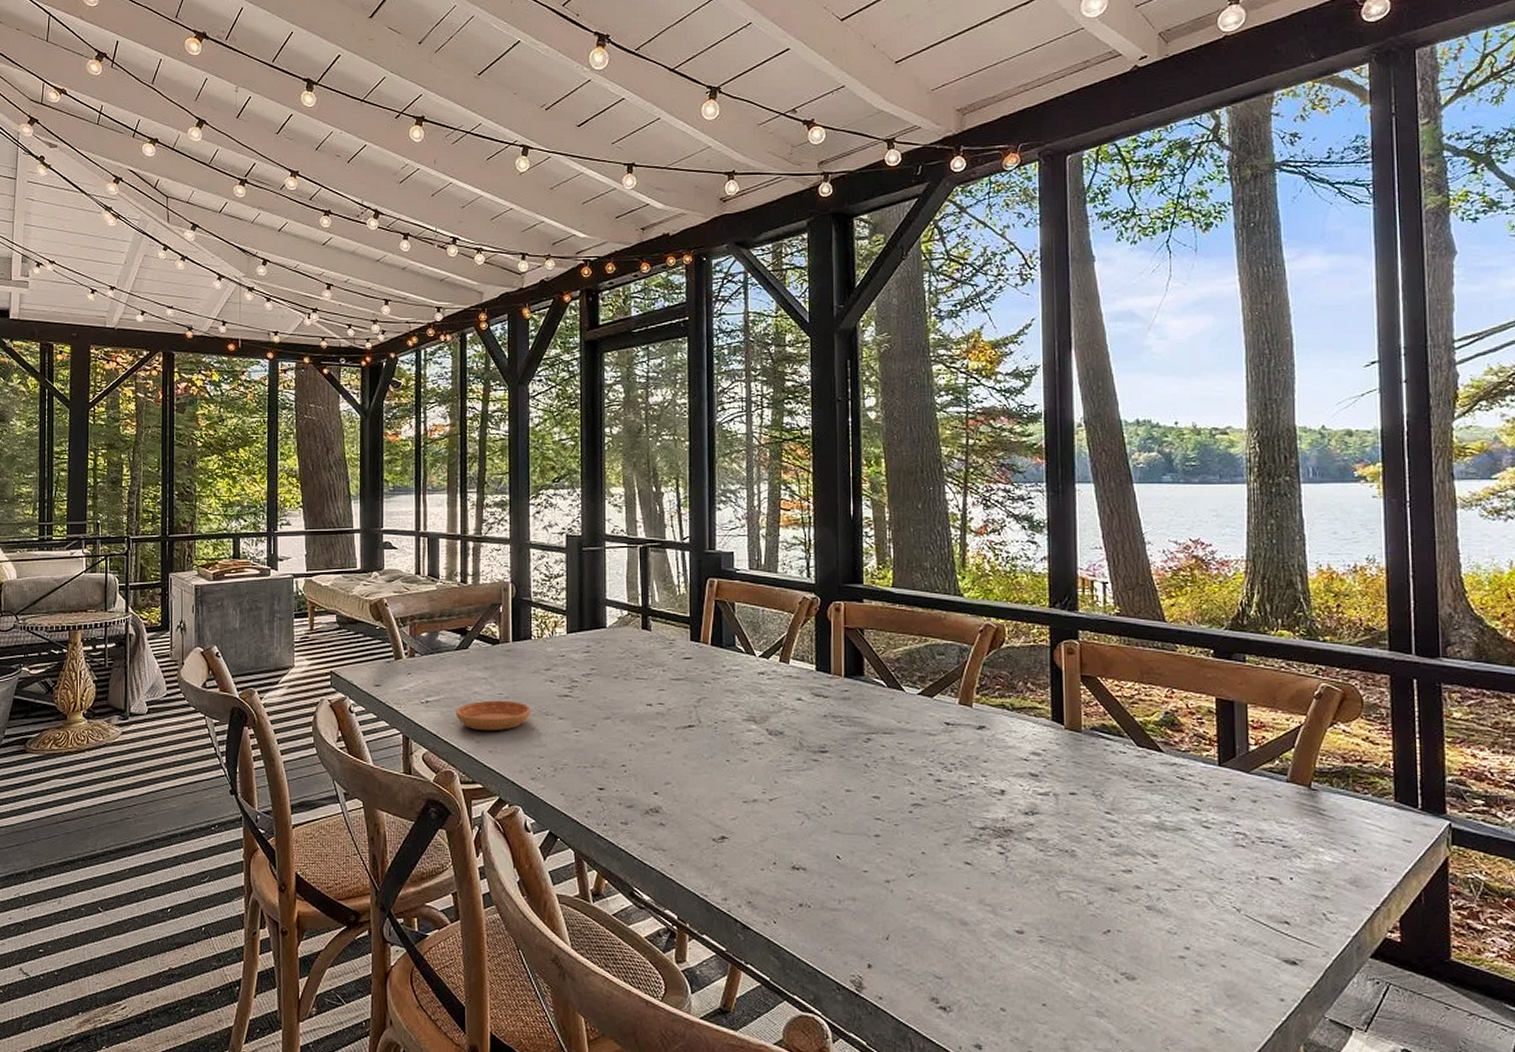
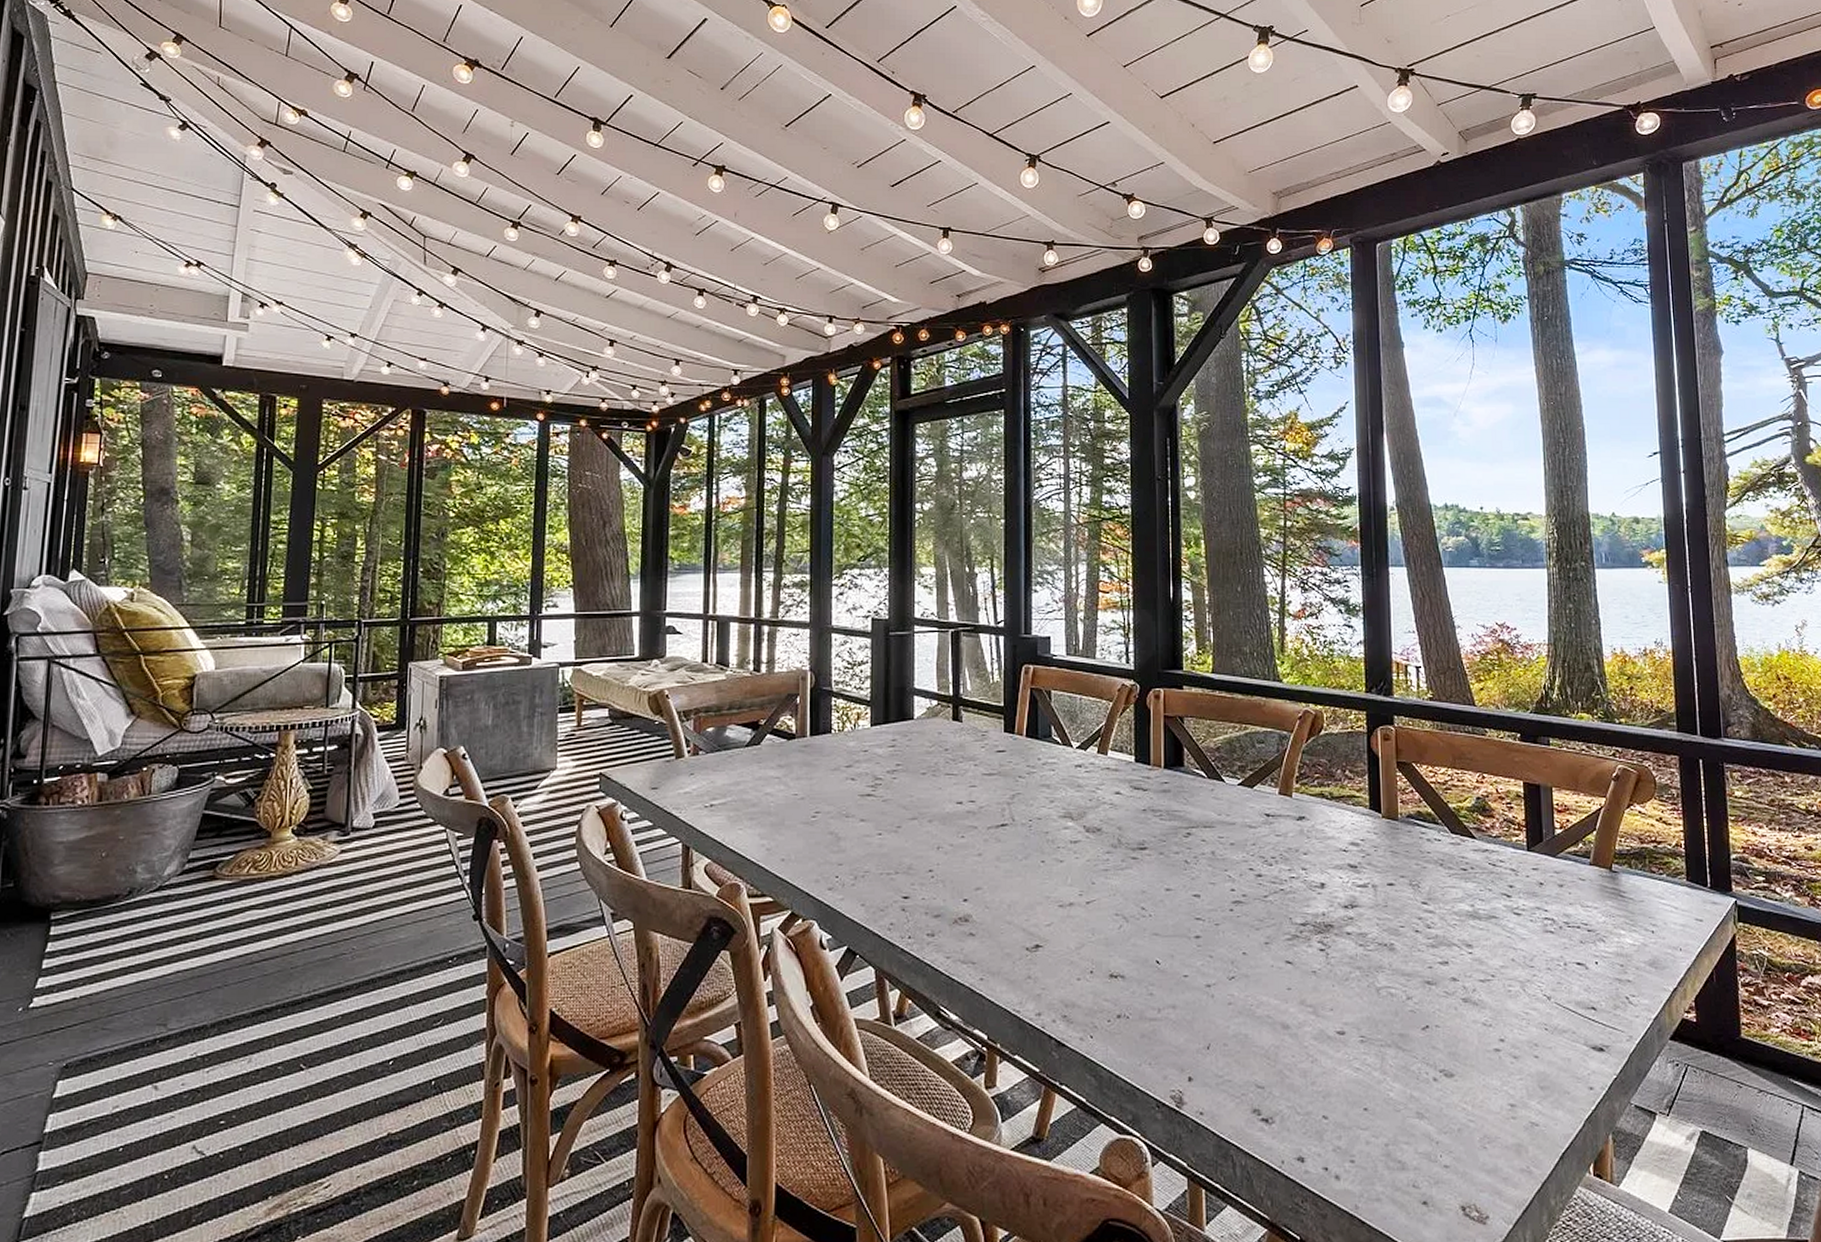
saucer: present [455,700,531,730] -> none [744,801,829,836]

